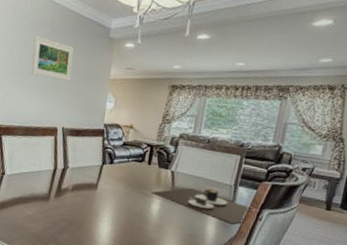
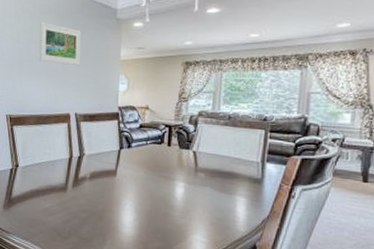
place setting: present [151,188,250,225] -> none [174,168,281,204]

